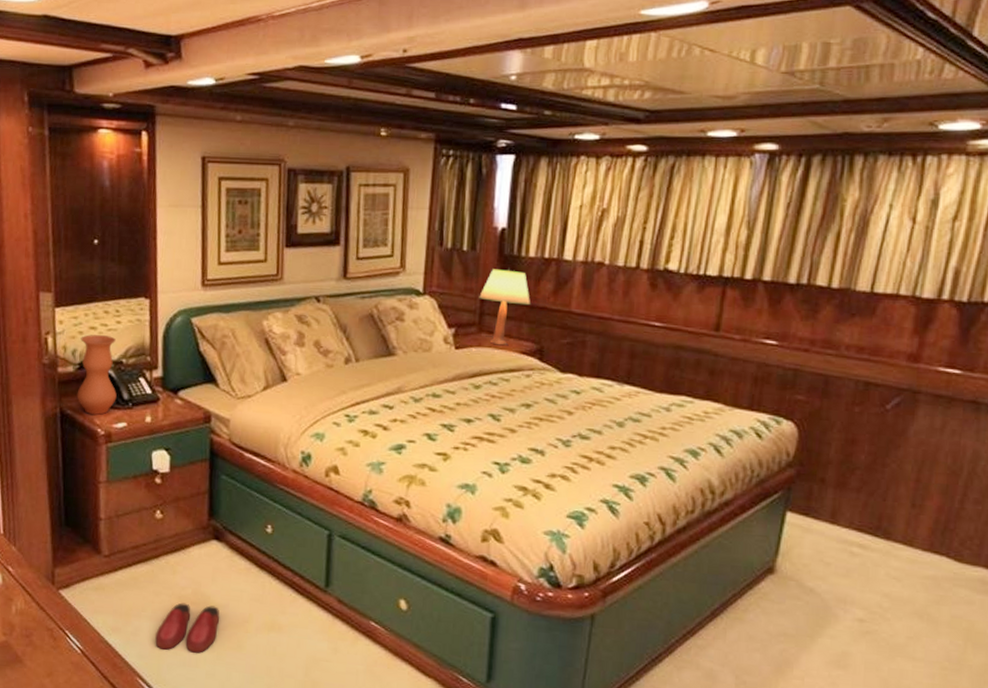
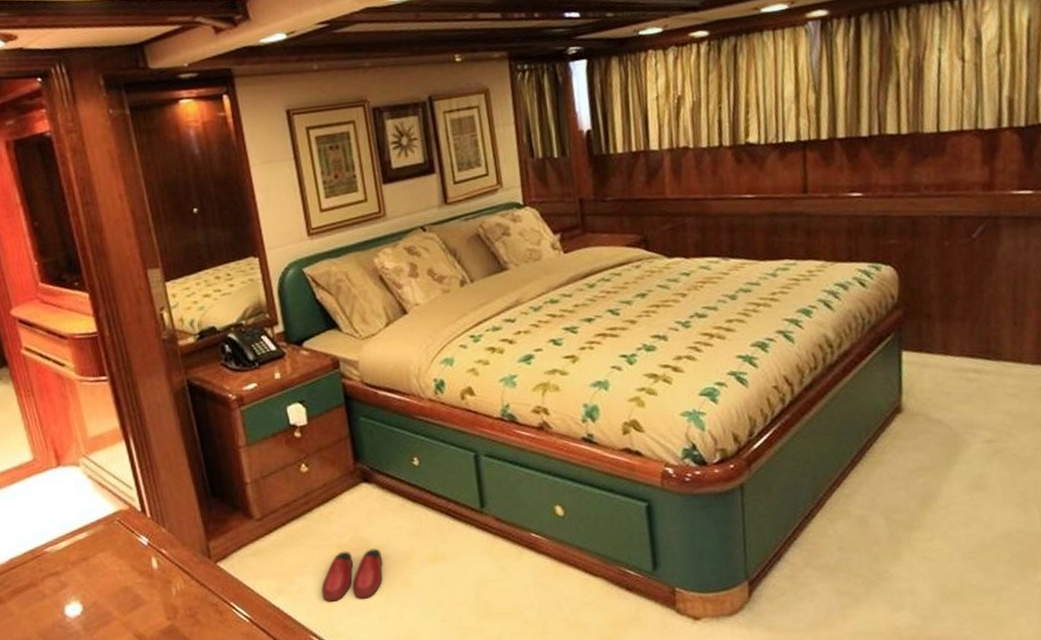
vase: present [76,334,117,415] -> none [196,300,242,381]
table lamp: present [479,267,530,346] -> none [577,166,627,243]

